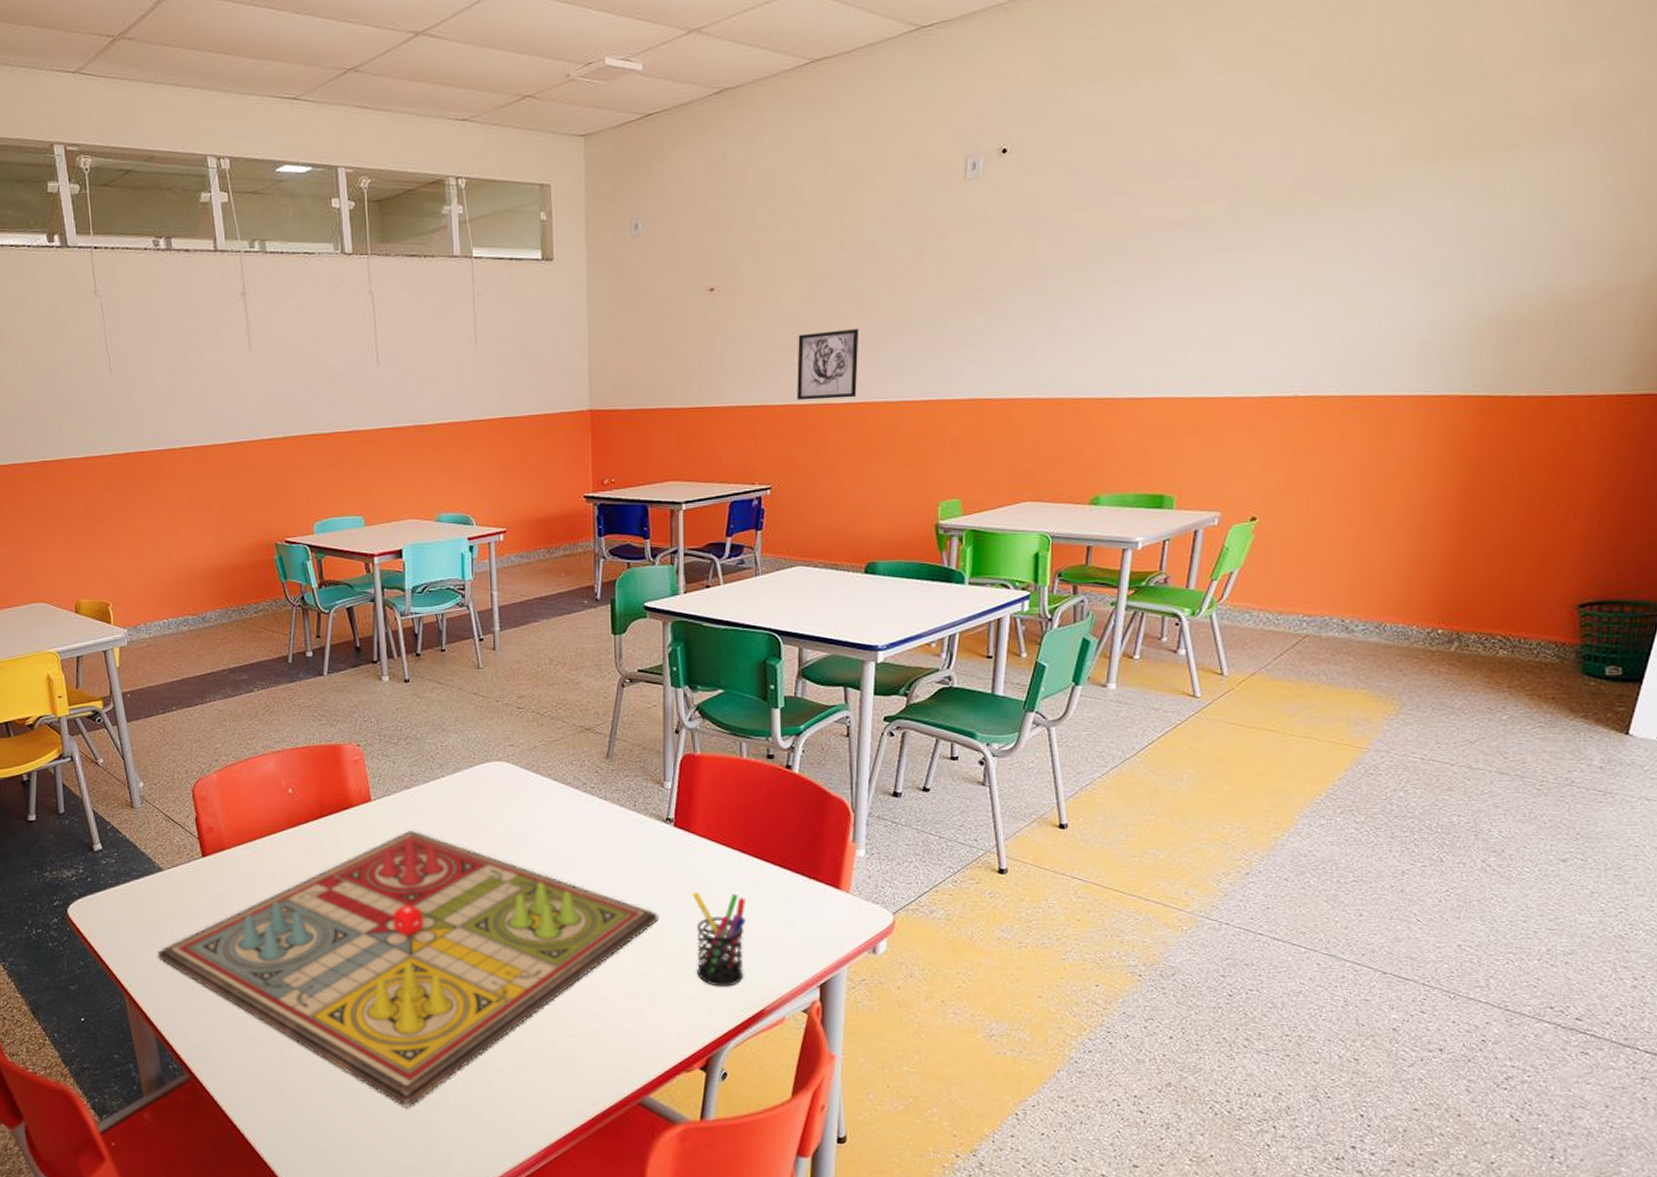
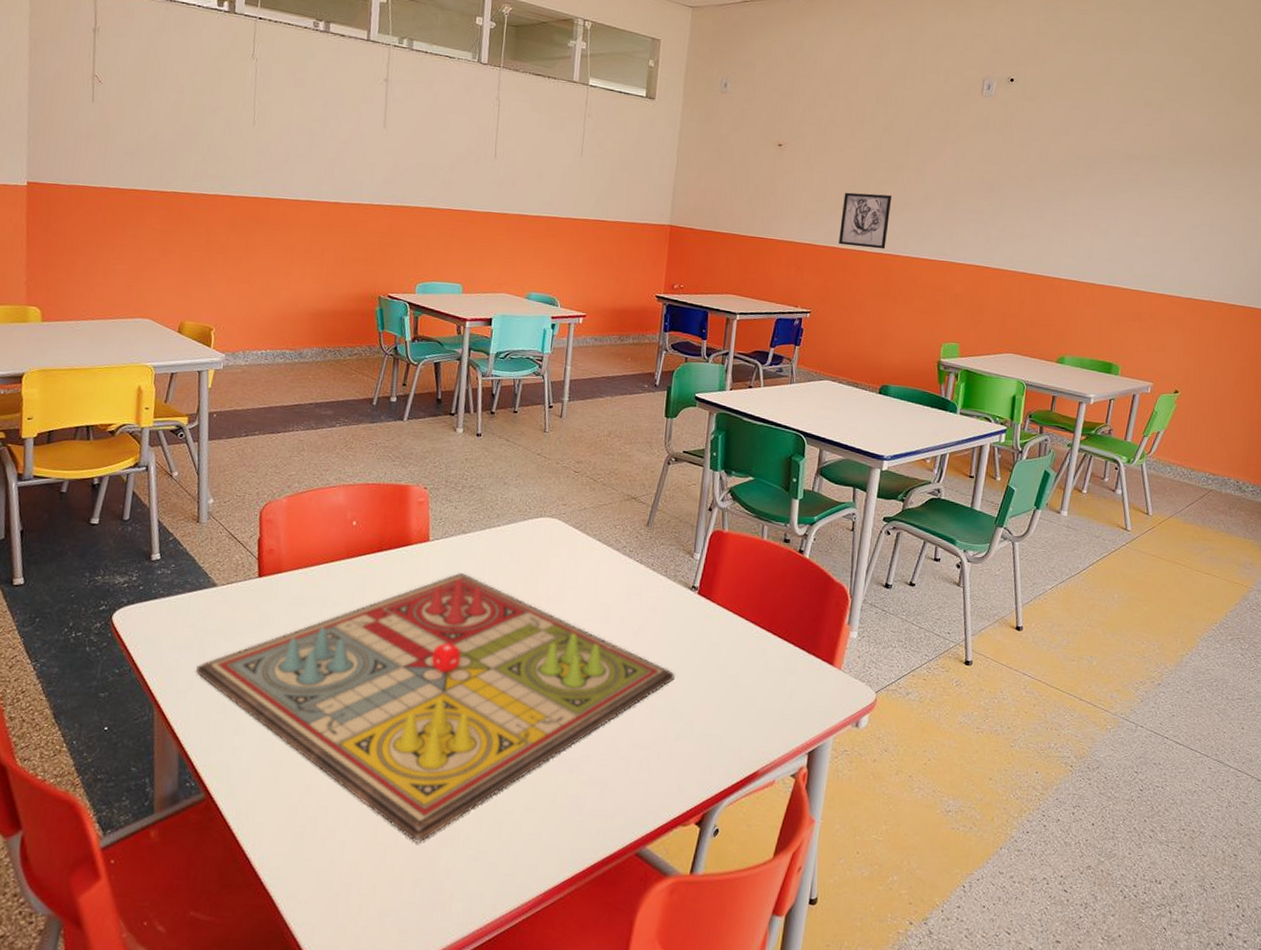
pen holder: present [693,892,746,987] -> none [703,656,752,747]

